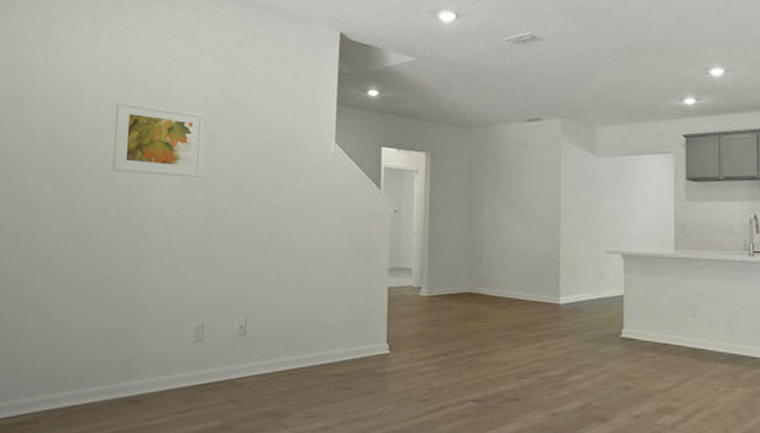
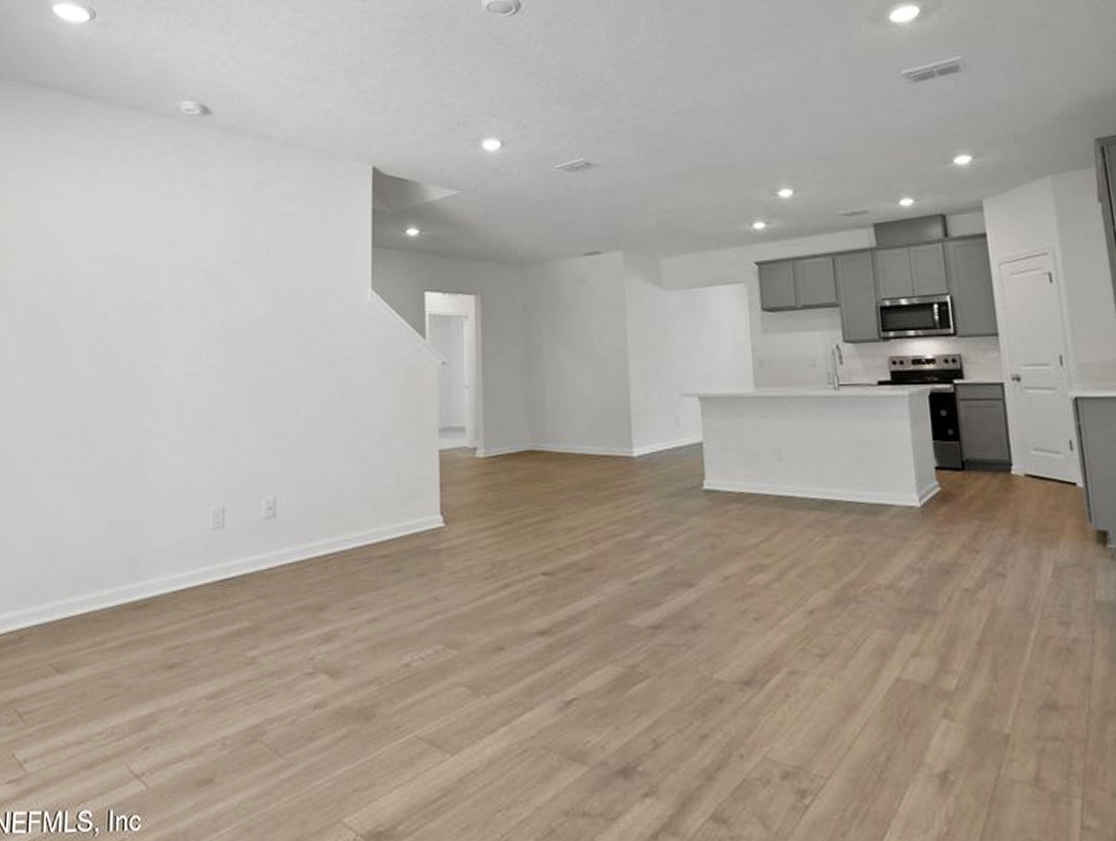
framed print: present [112,101,204,177] -> none [110,254,219,338]

